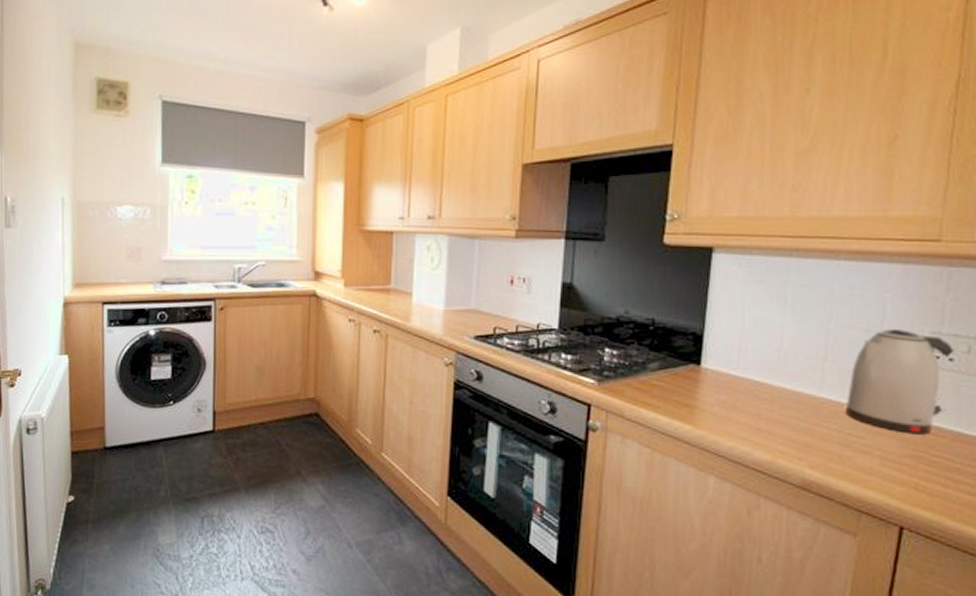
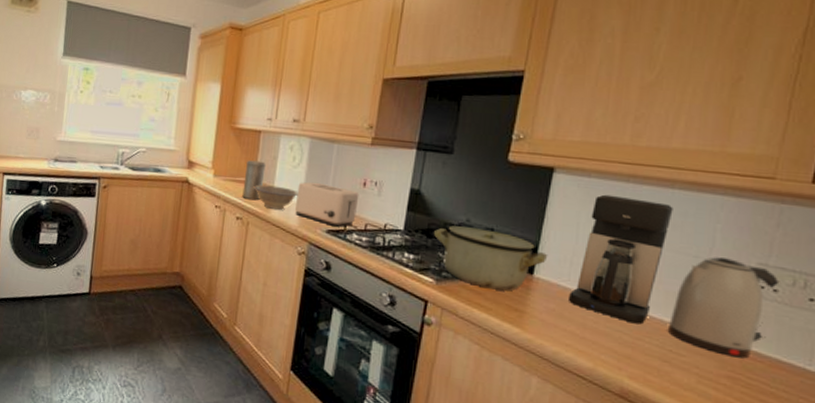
canister: none [378,265,401,310] -> present [242,160,266,201]
bowl: none [390,291,440,318] -> present [253,184,299,210]
toaster: none [437,284,507,331] -> present [294,182,359,227]
cooking pot: none [590,319,715,386] -> present [433,226,548,291]
coffee maker: none [740,272,840,409] -> present [569,194,673,325]

